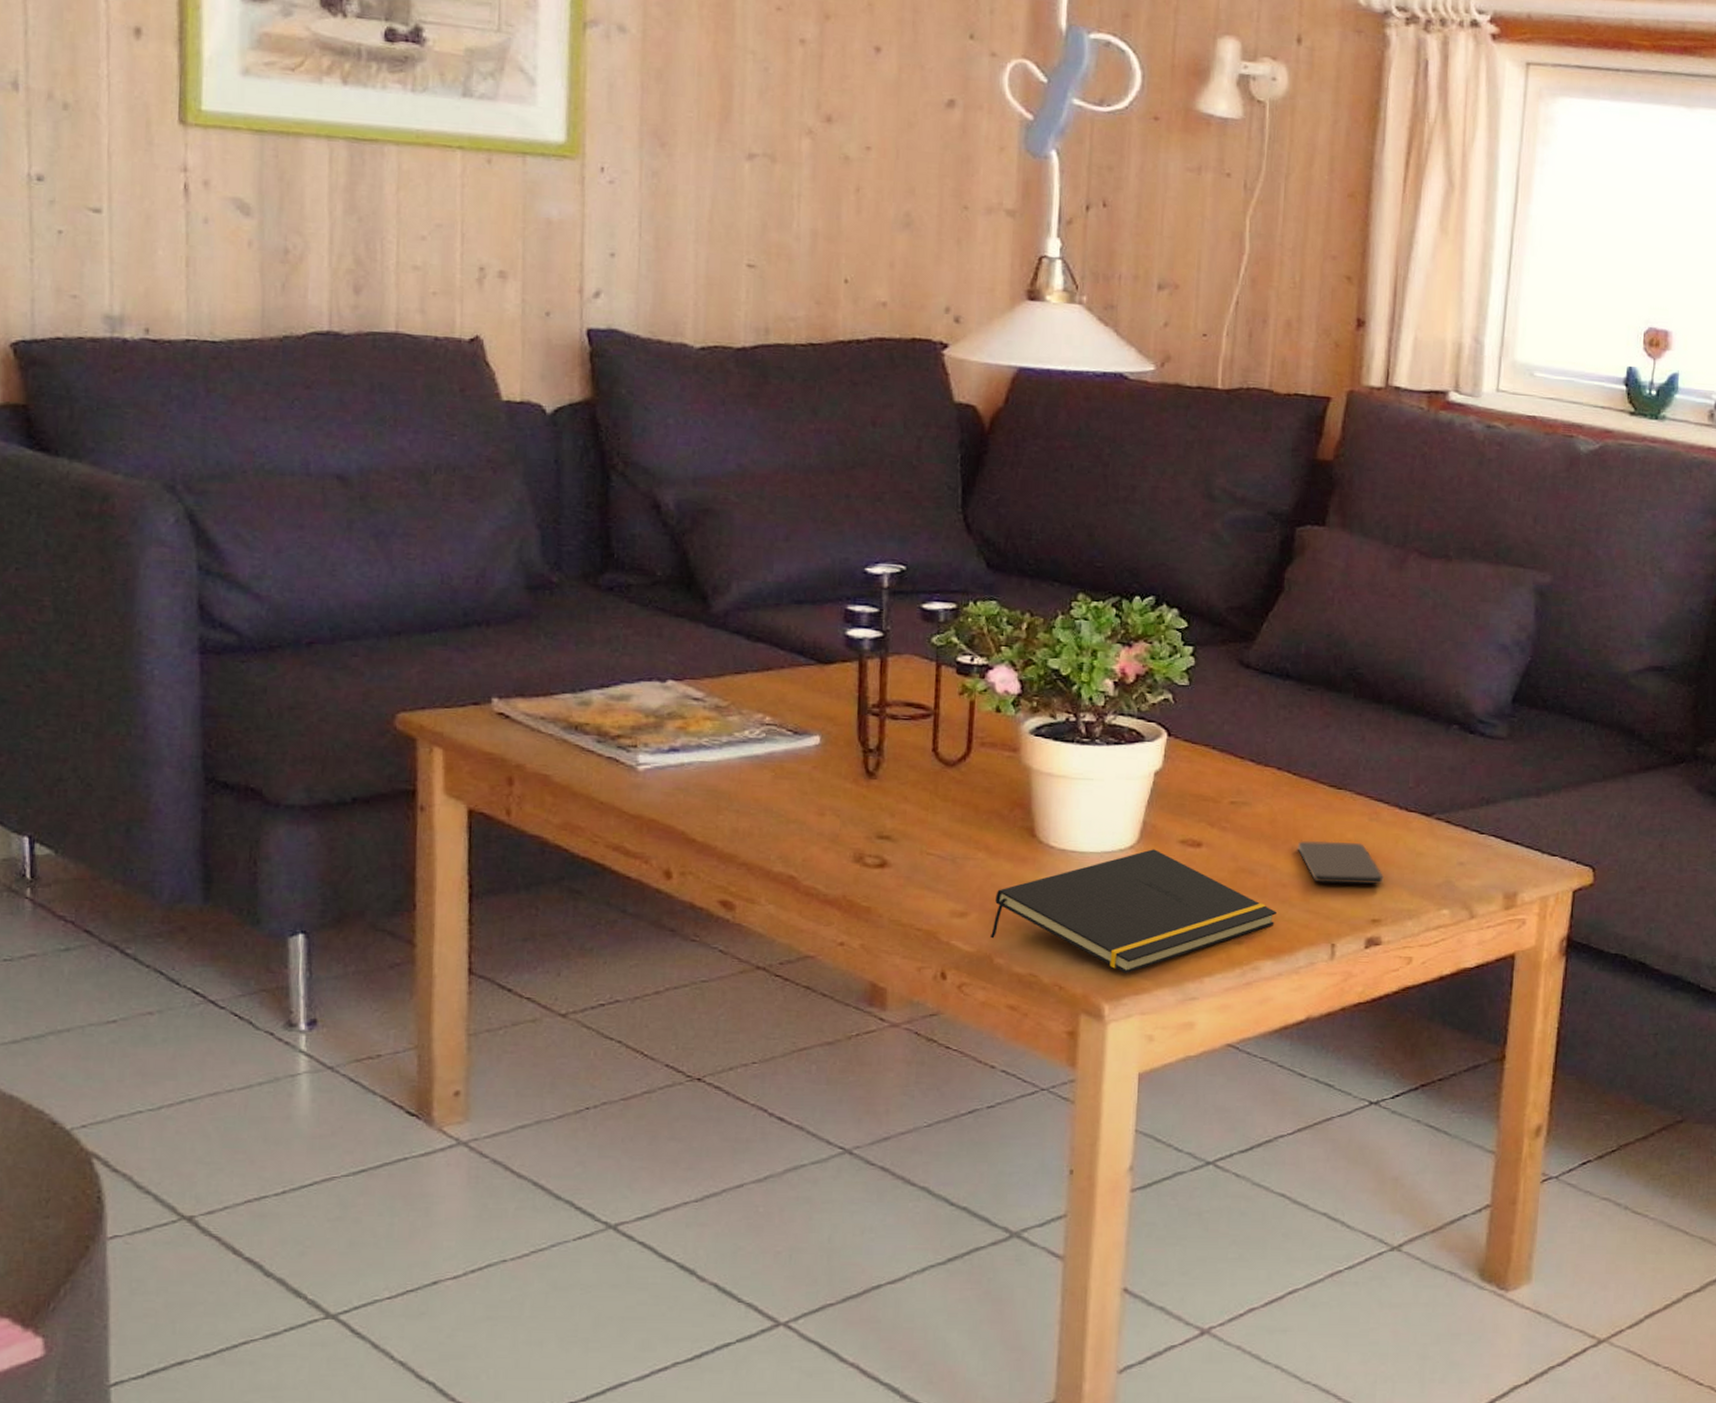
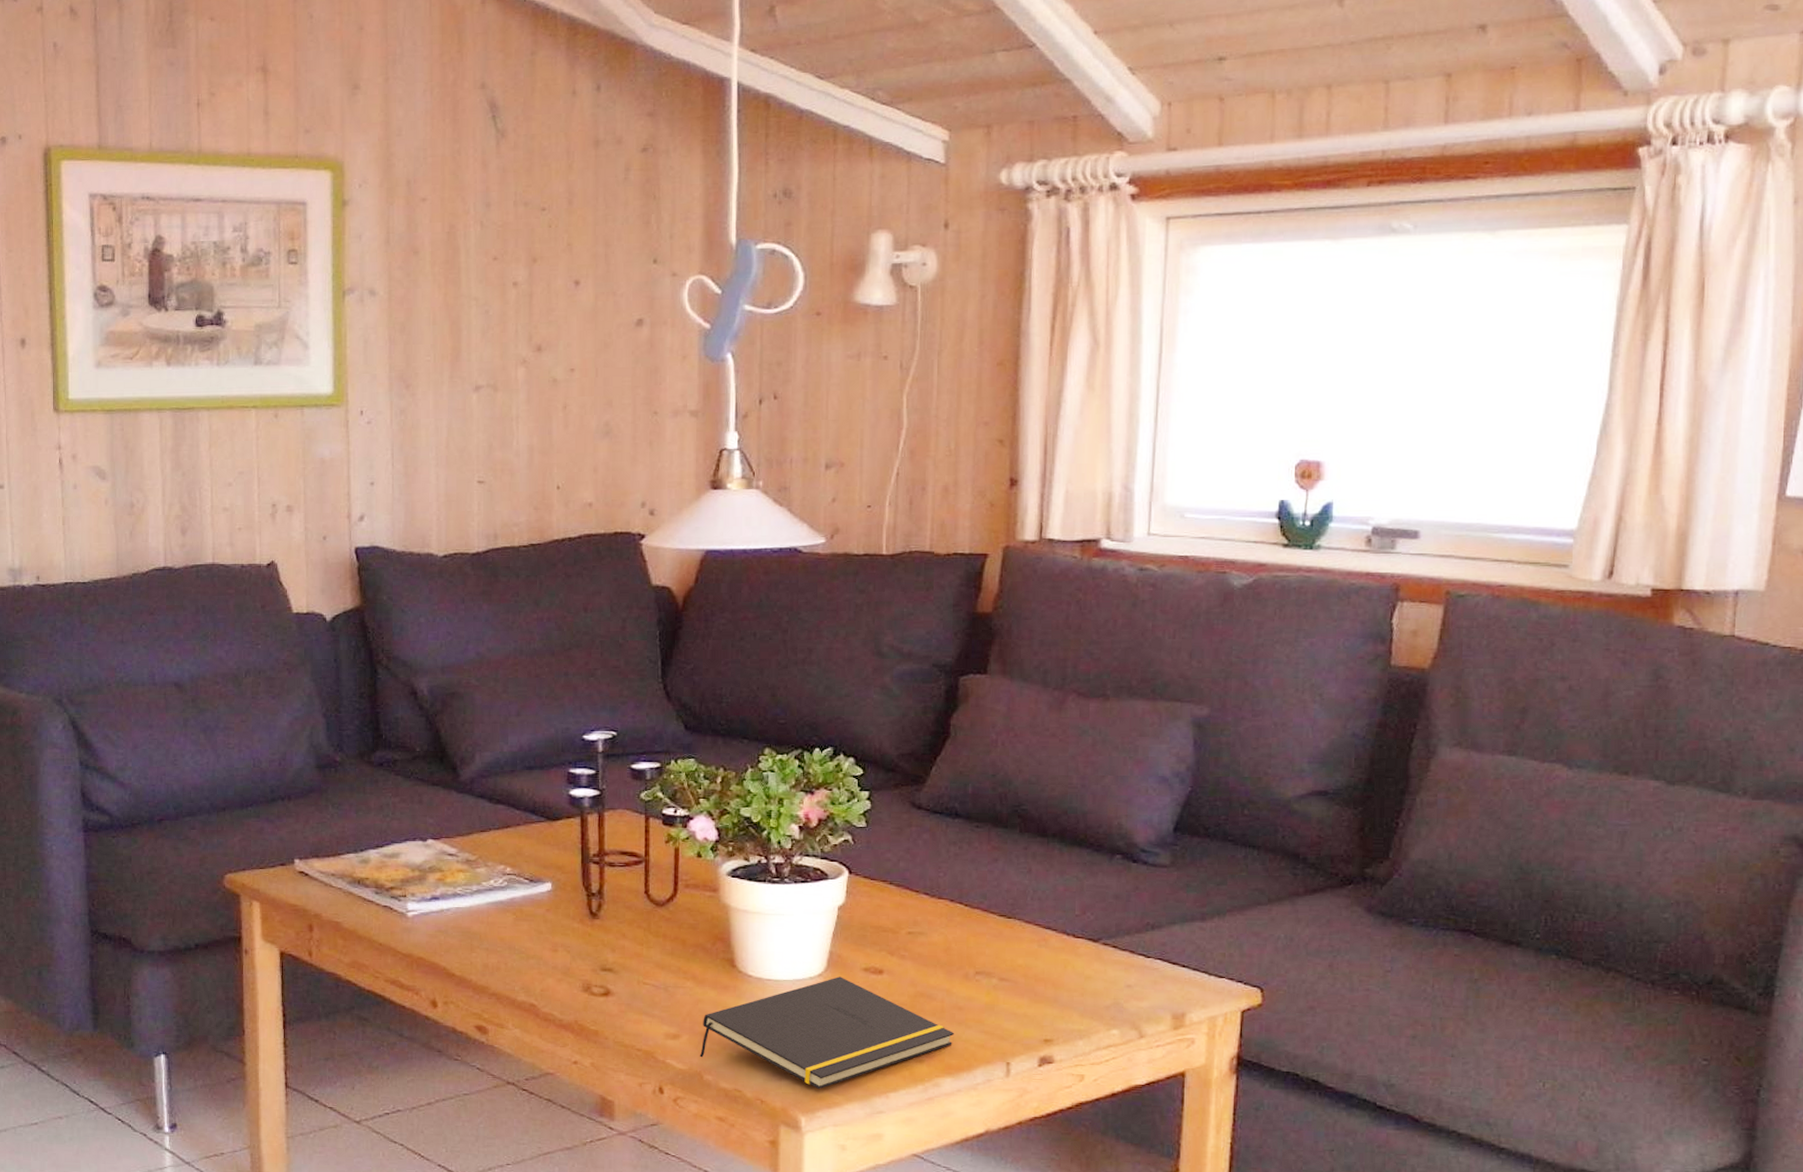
smartphone: present [1297,841,1384,885] -> none [971,966,1054,1007]

